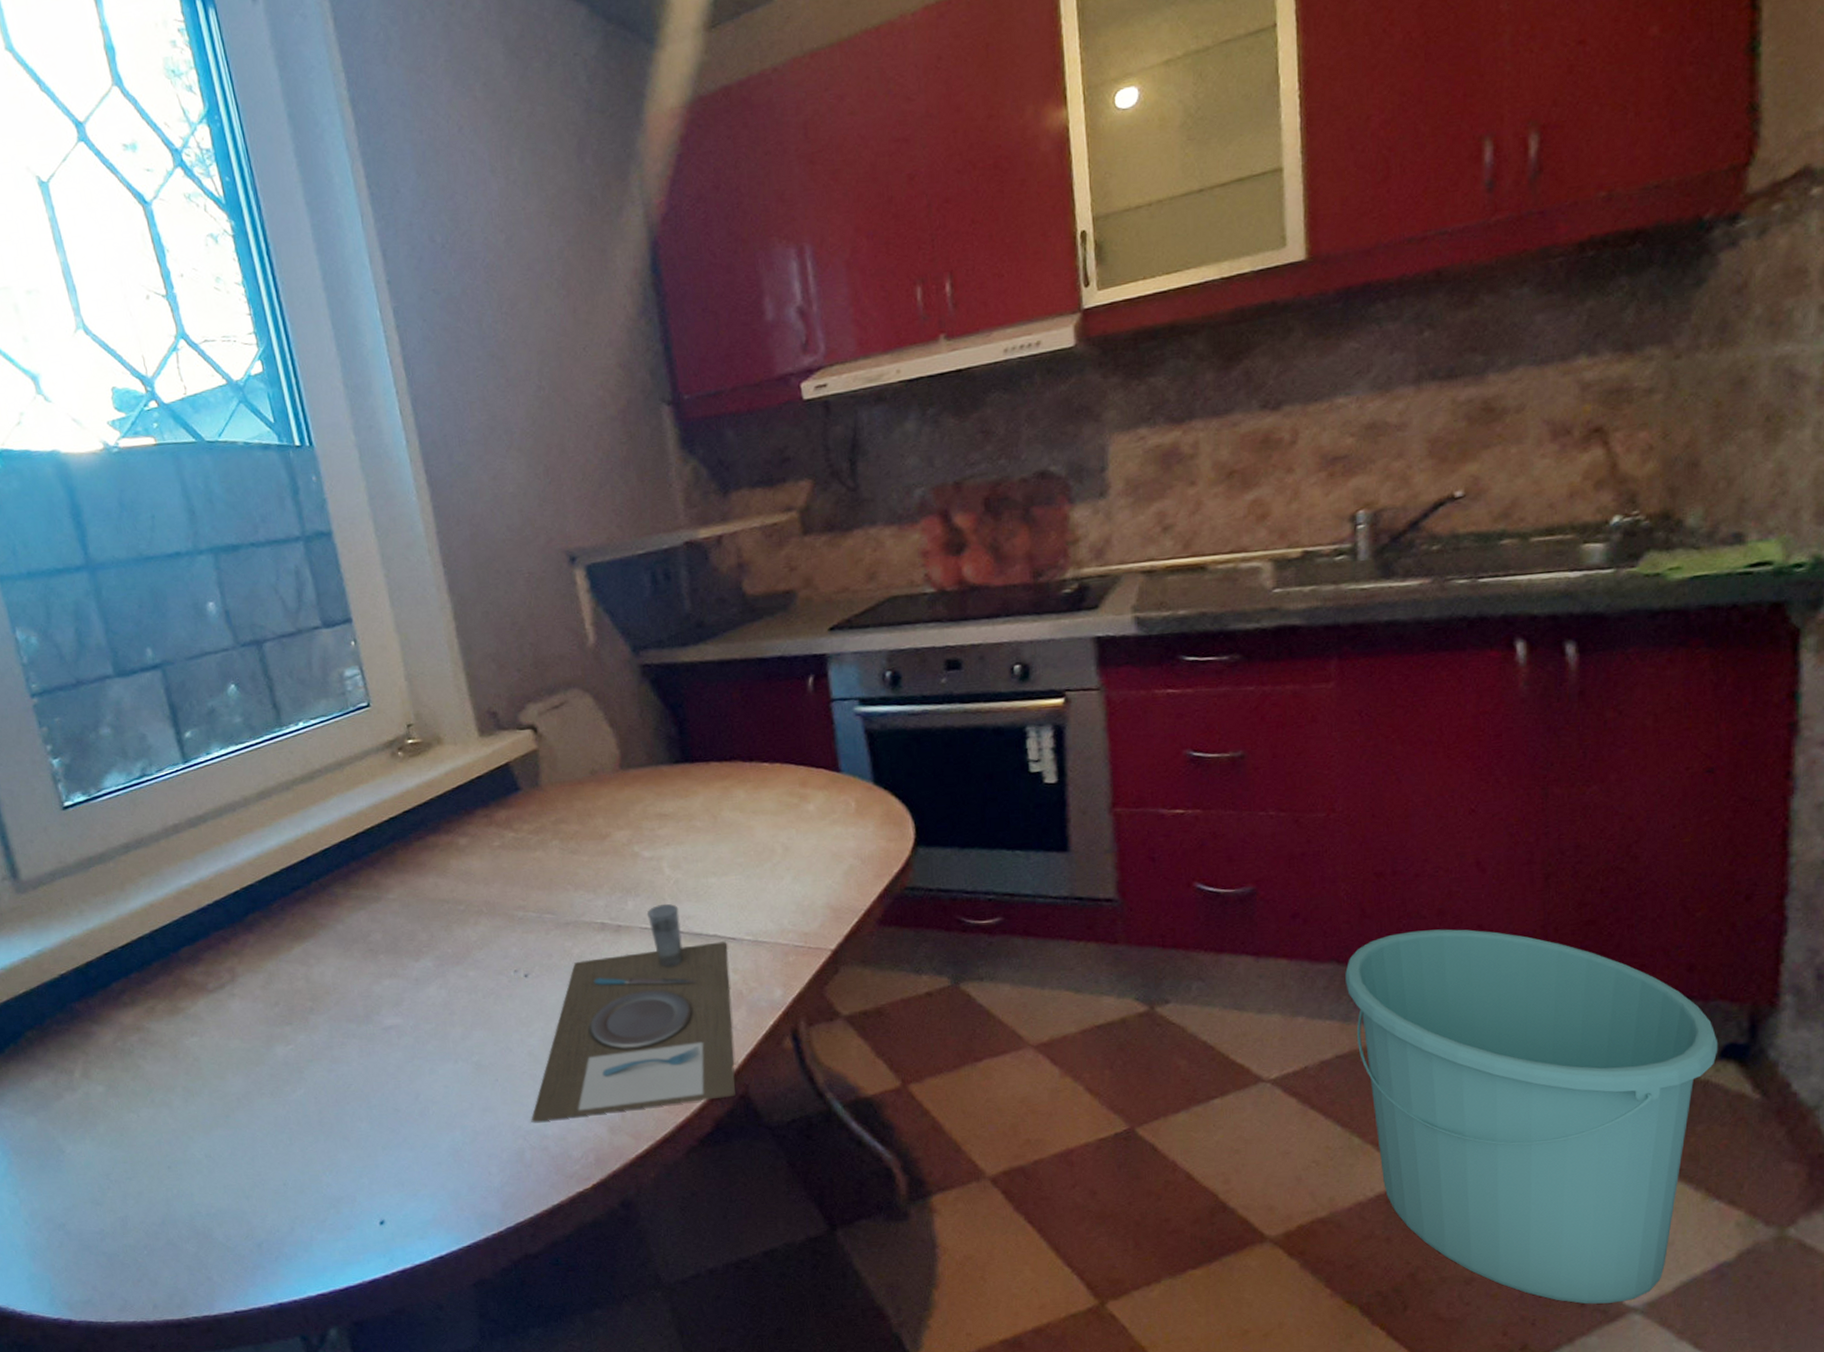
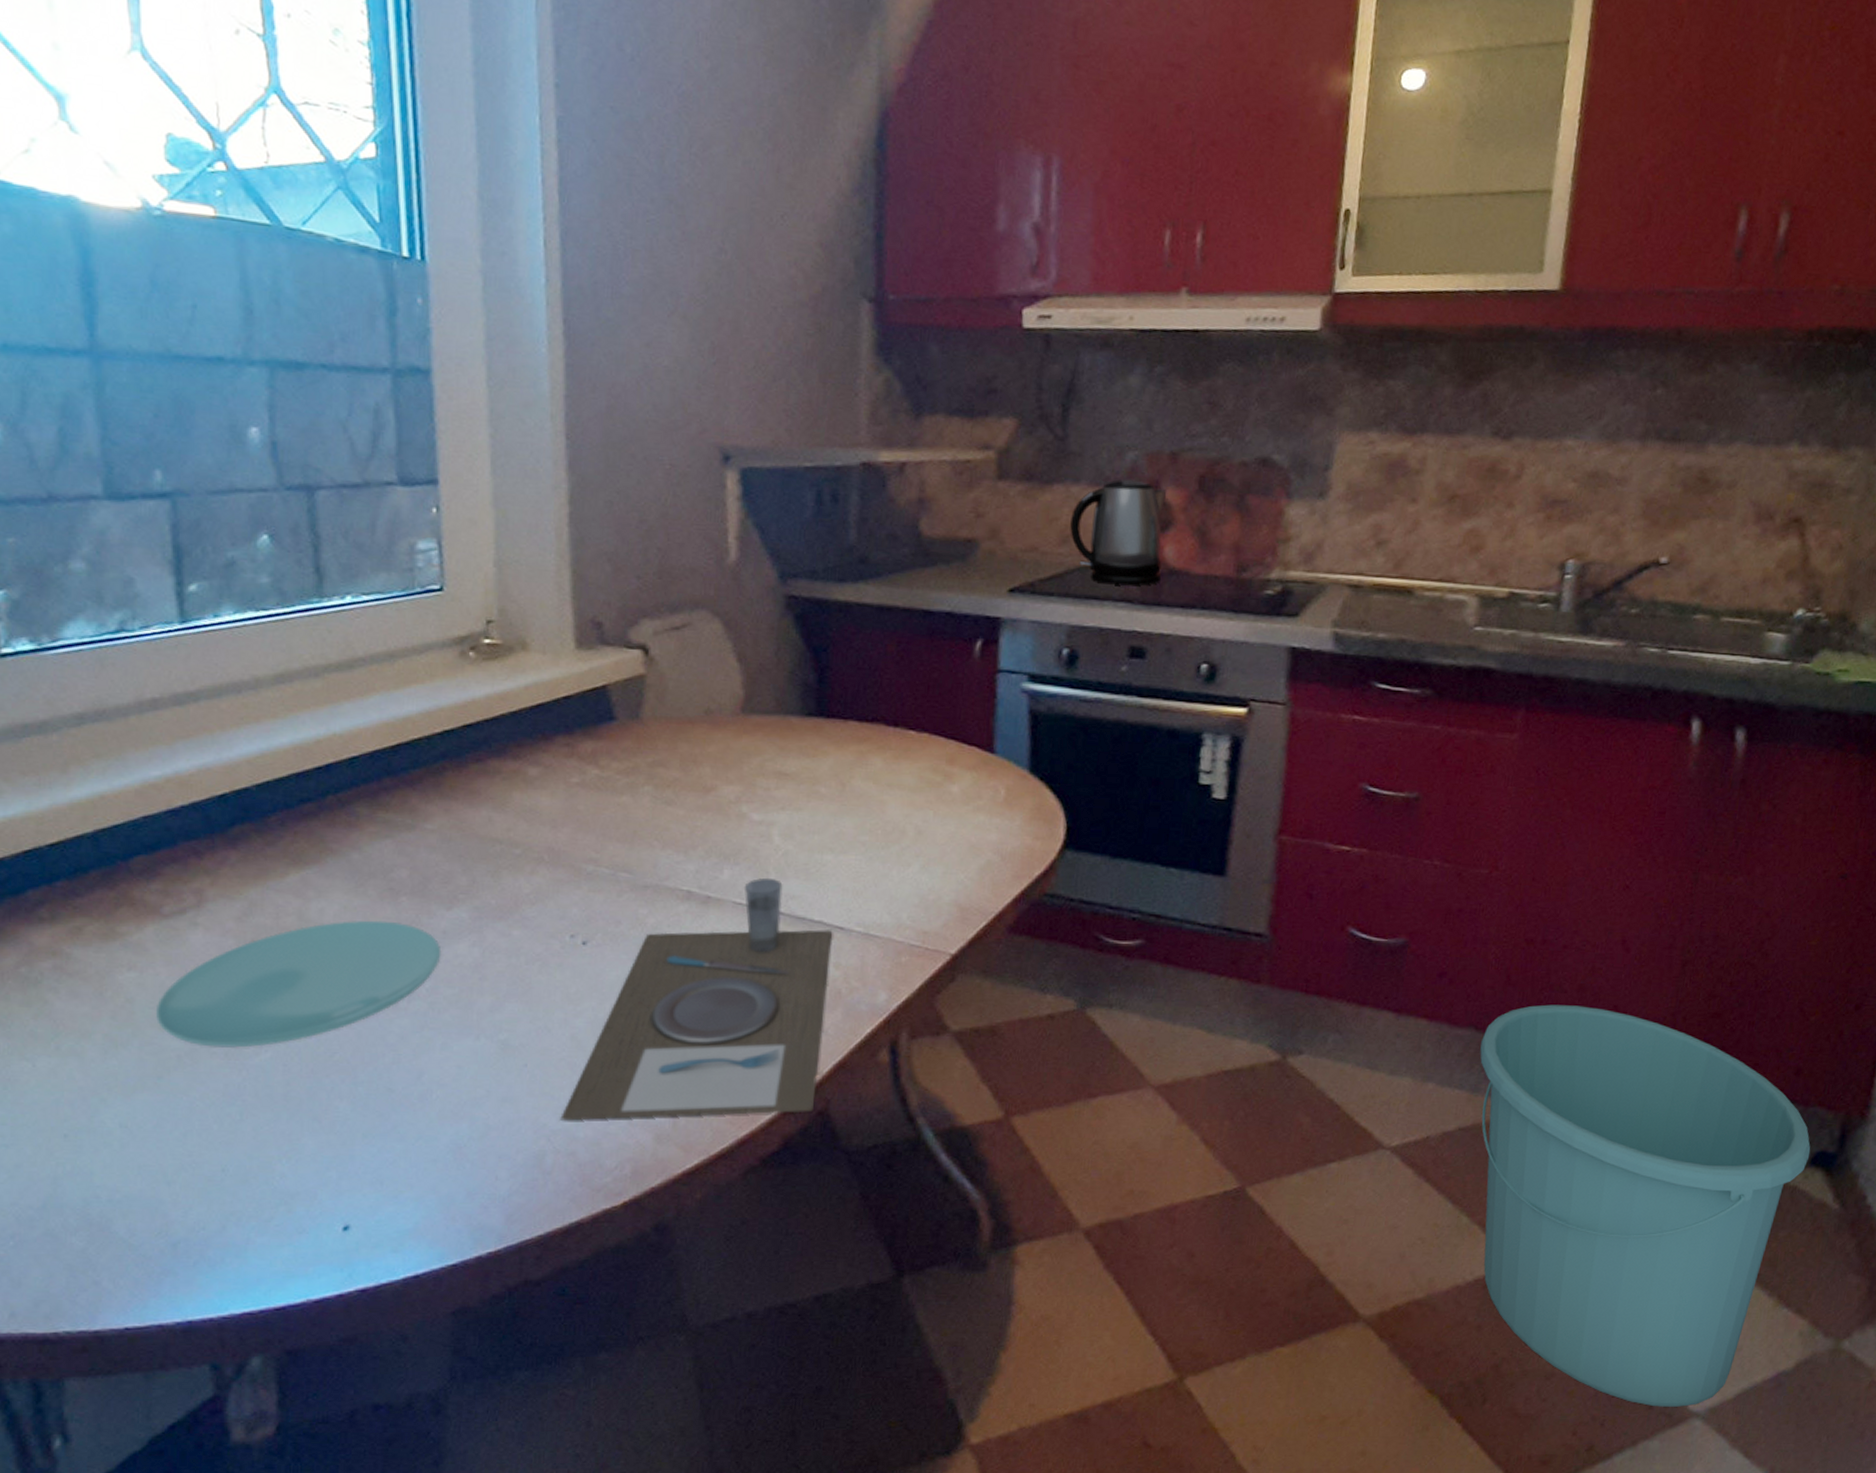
plate: none [216,976,417,1090] -> present [155,920,442,1048]
kettle: none [873,512,964,609] -> present [1070,479,1166,586]

